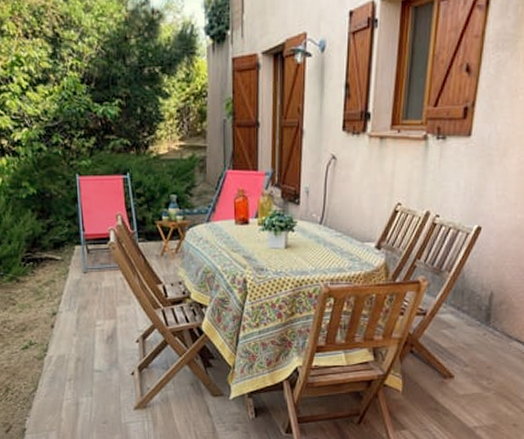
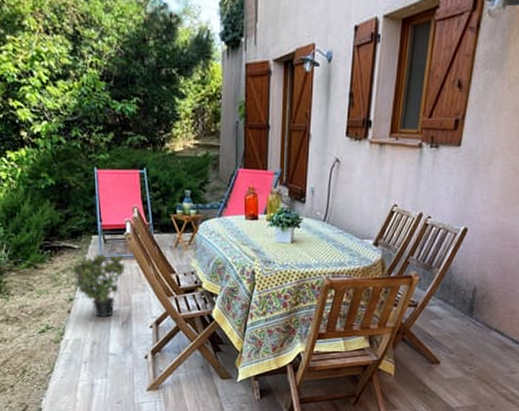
potted plant: none [53,264,111,332] -> present [70,253,127,318]

